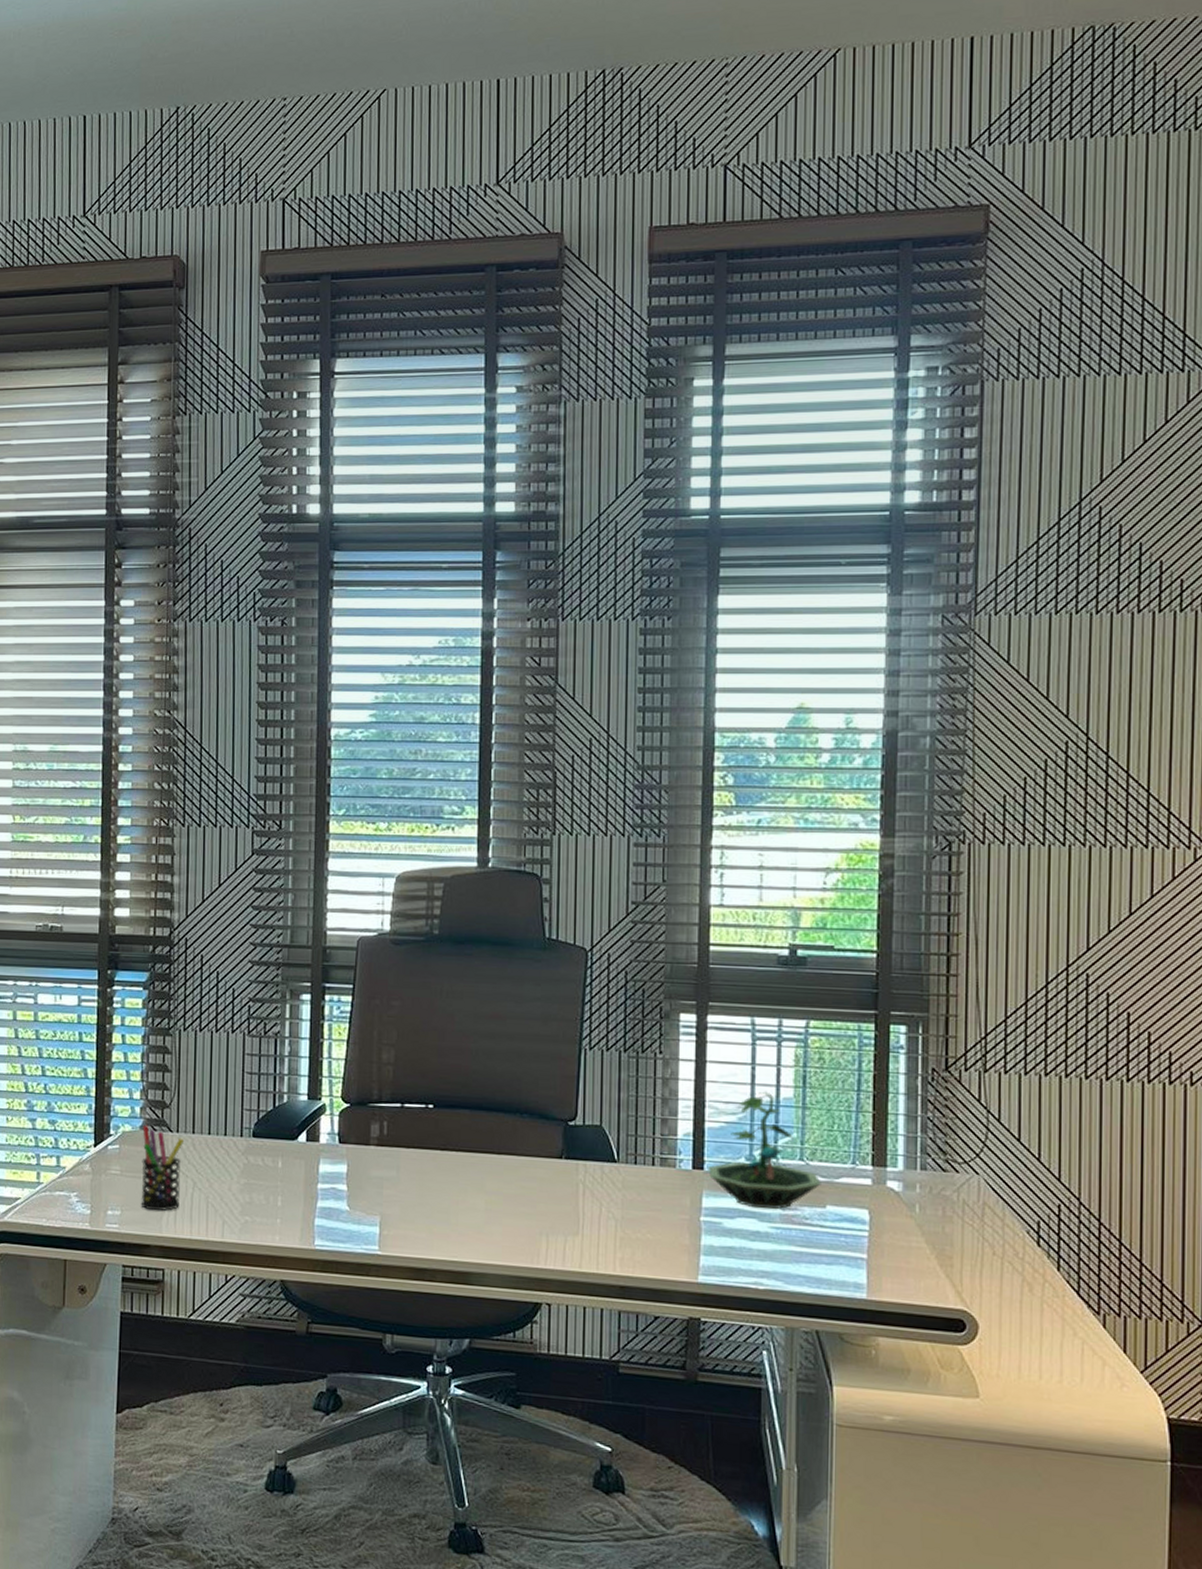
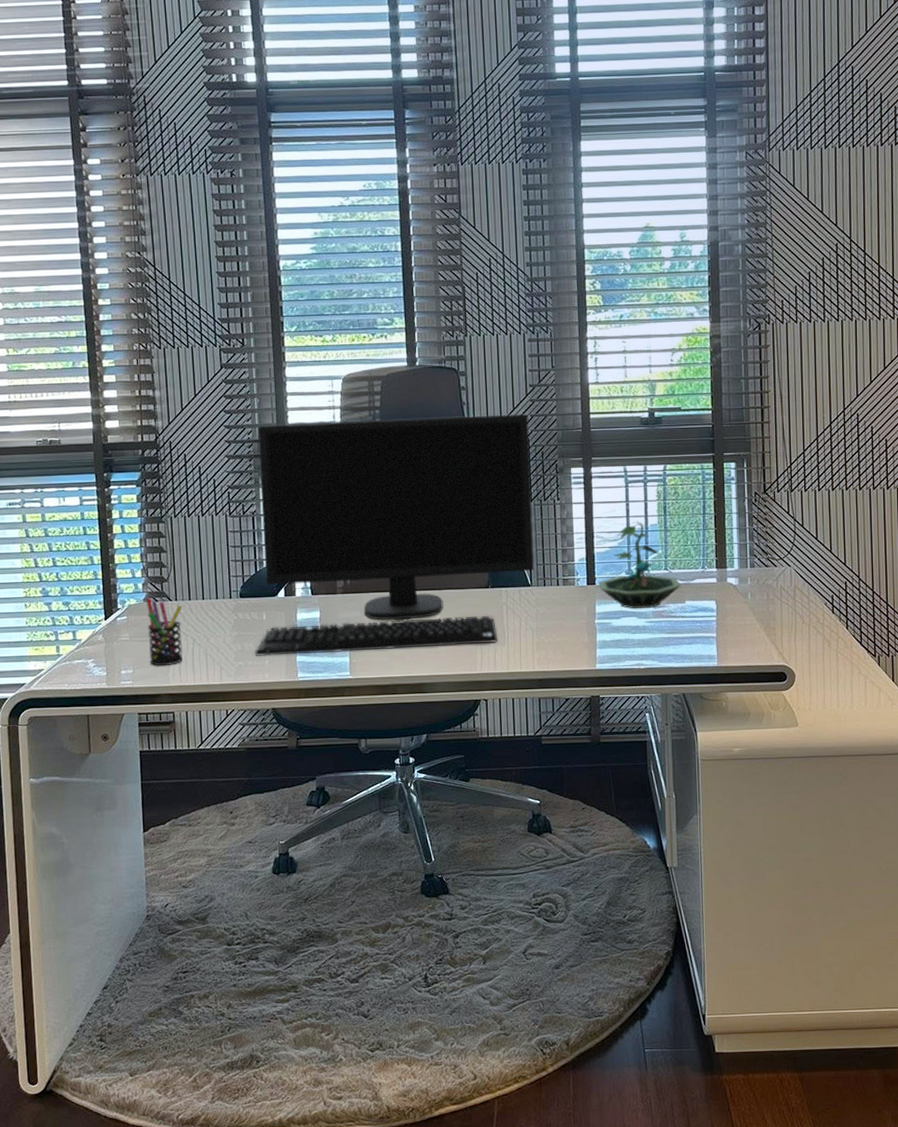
keyboard: none [265,1178,570,1232] -> present [254,615,498,656]
monitor: none [285,926,628,1189] -> present [257,413,535,620]

